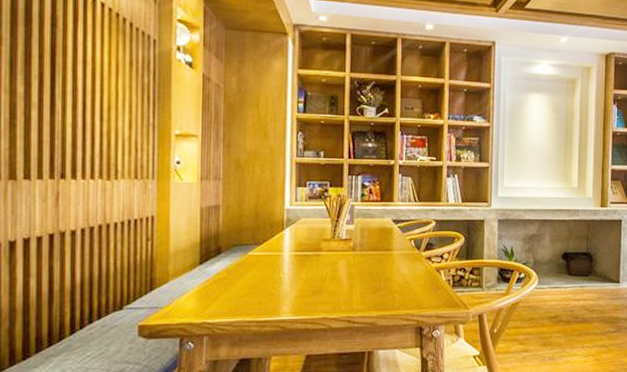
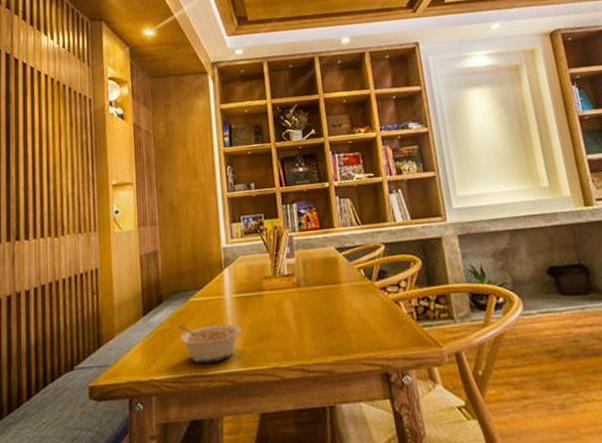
legume: none [235,276,296,311] -> present [178,323,241,364]

